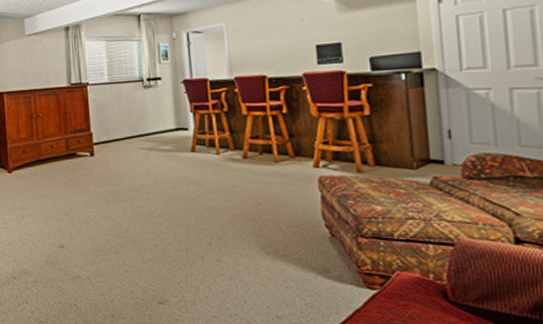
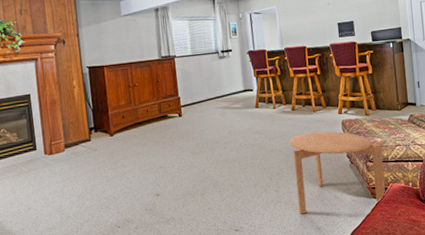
side table: none [238,187,389,296] -> present [289,130,386,214]

